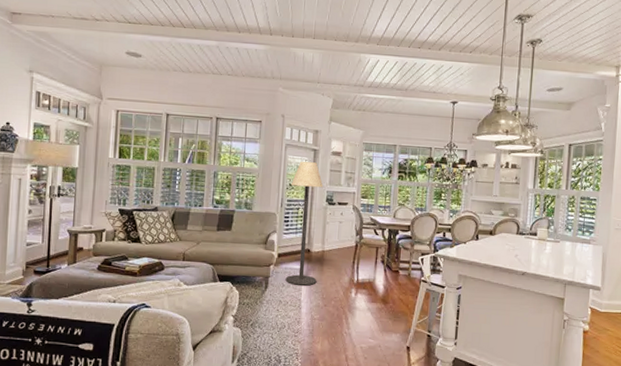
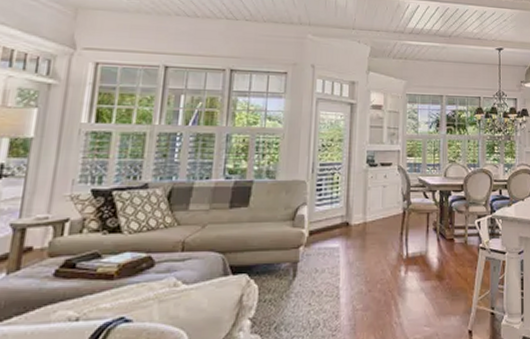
floor lamp: present [285,162,323,286] -> none [319,118,363,269]

